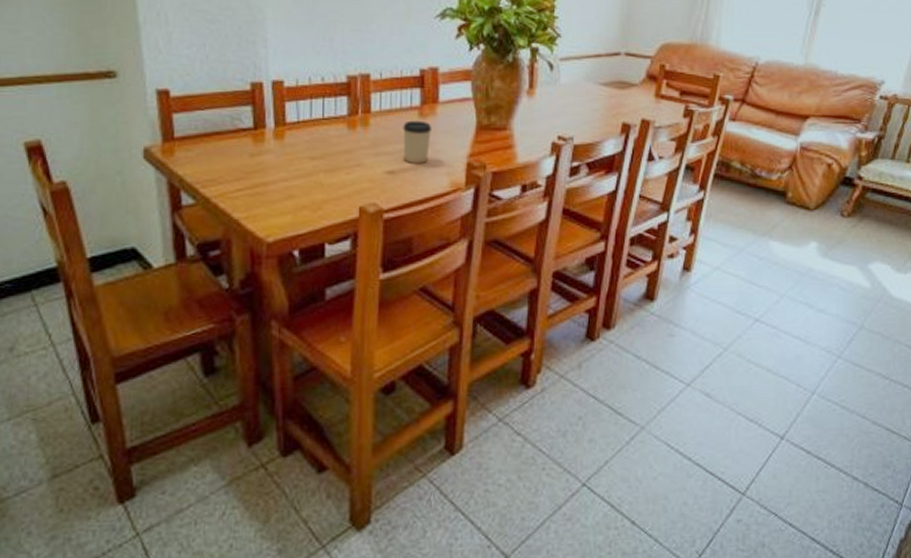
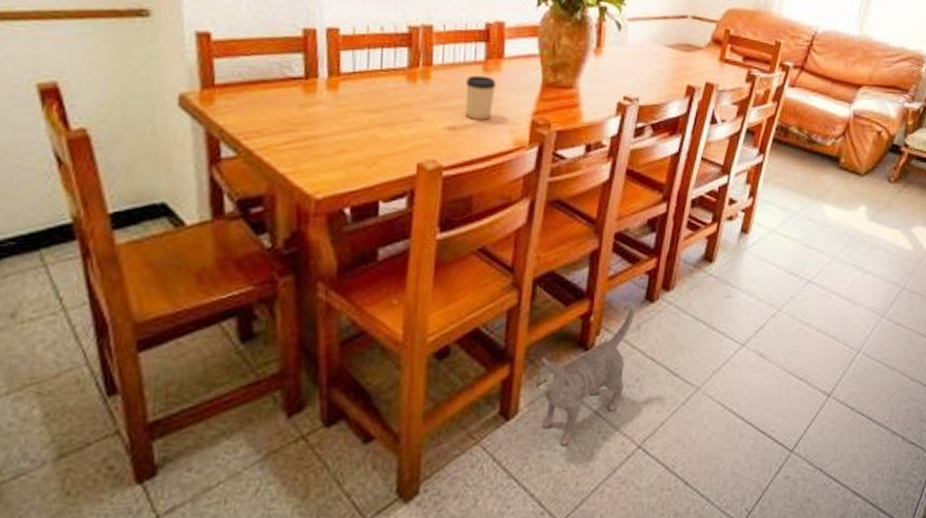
cat: none [479,342,576,481] -> present [535,304,636,446]

